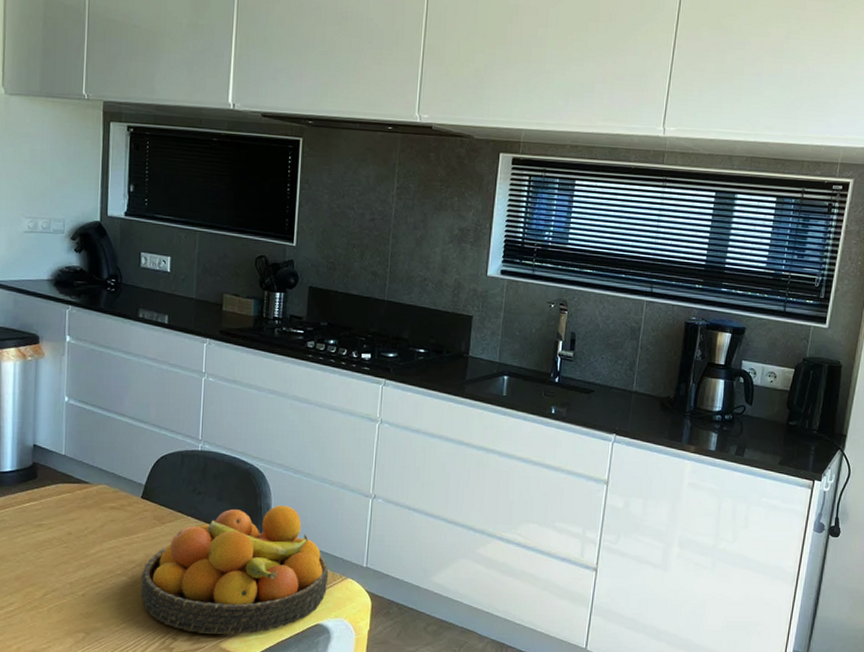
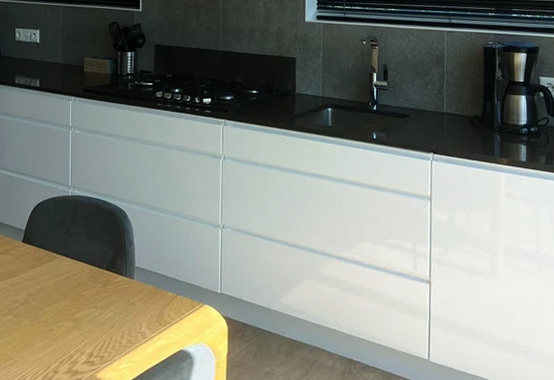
fruit bowl: present [141,505,329,635] -> none [25,240,188,366]

